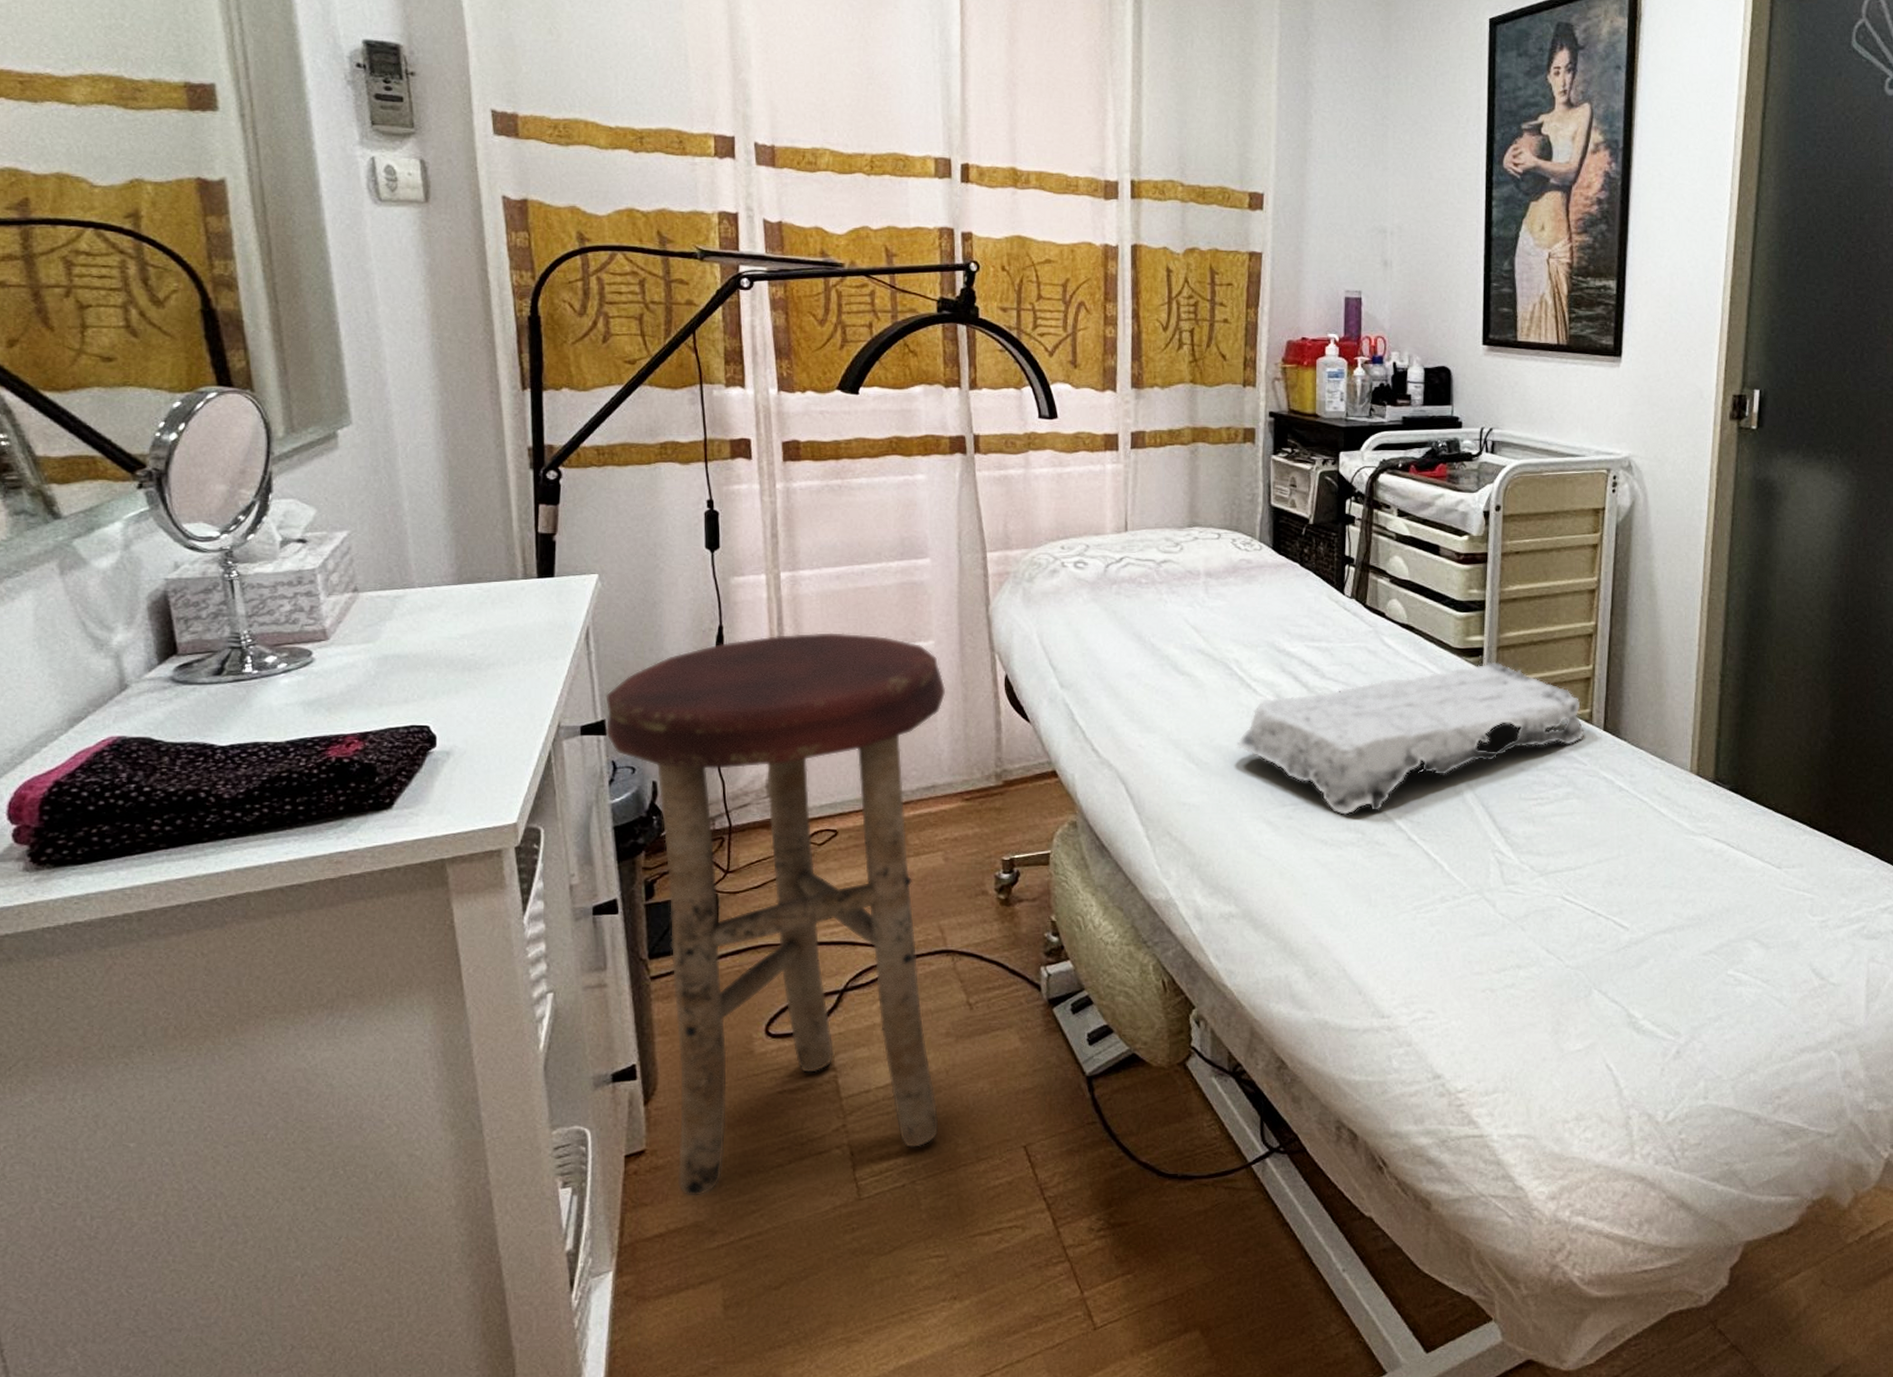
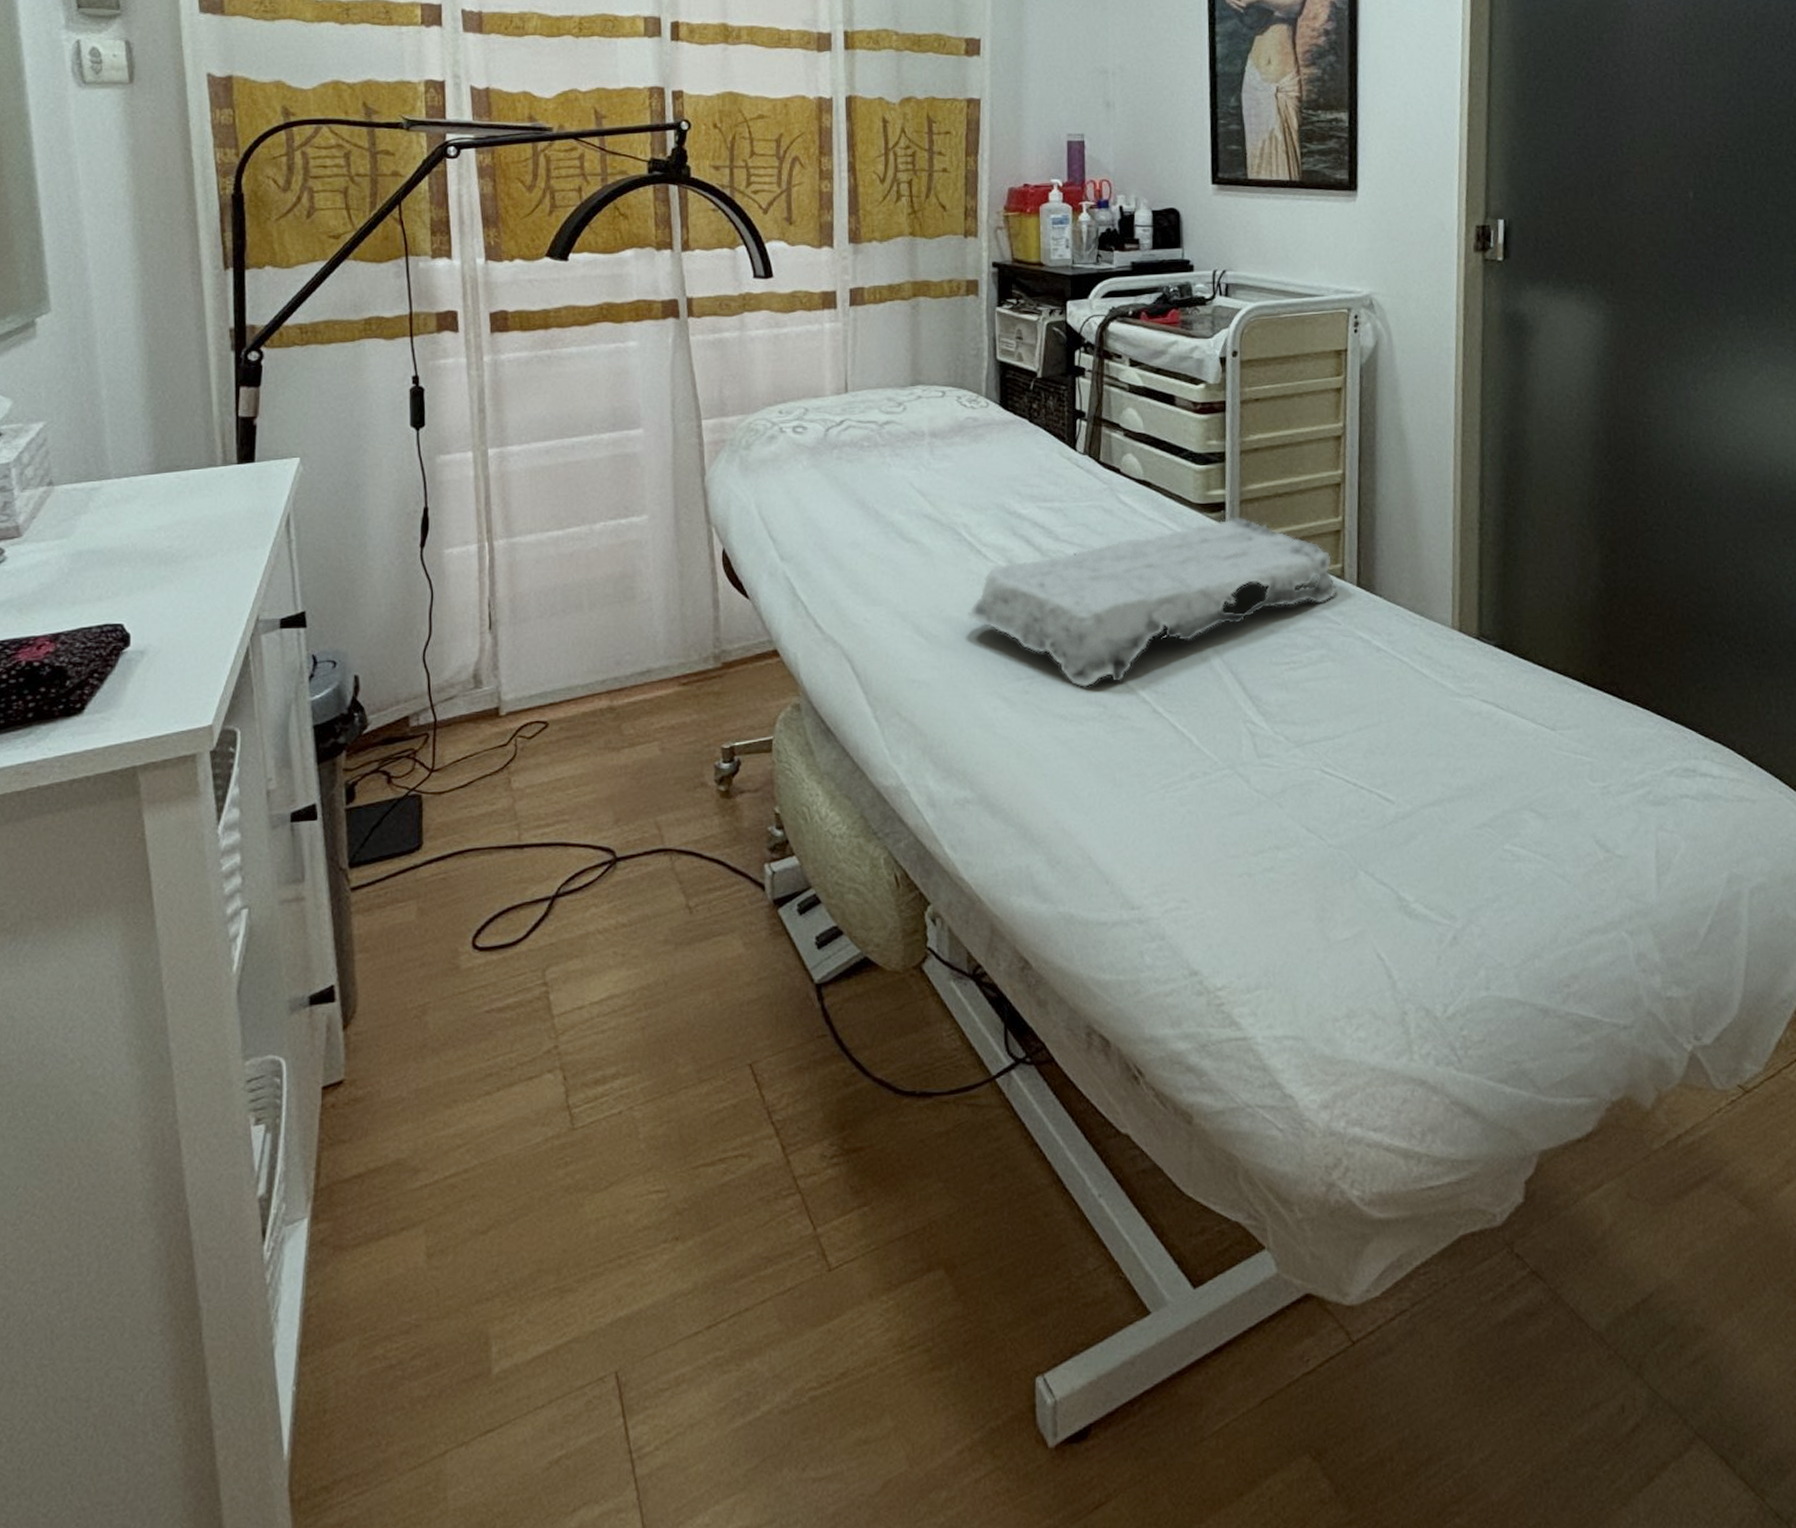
stool: present [605,633,946,1197] -> none [305,510,661,1131]

